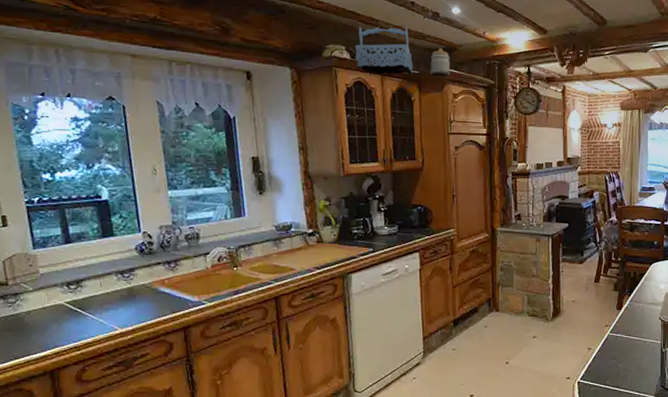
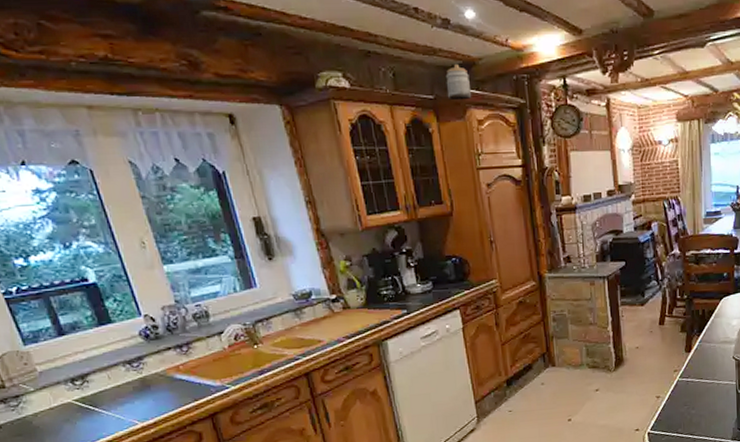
decorative basket: present [355,26,414,76] -> none [353,40,428,107]

